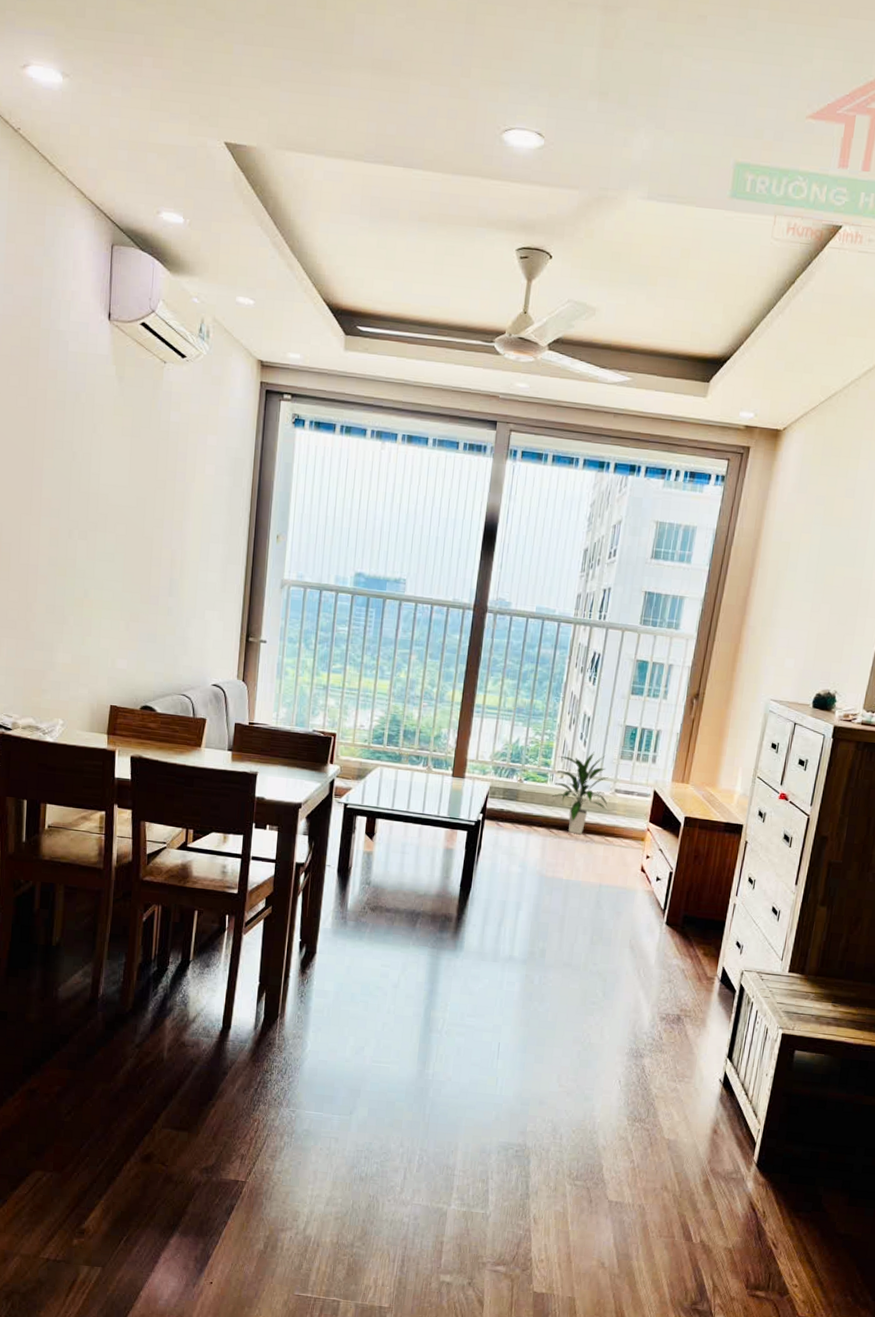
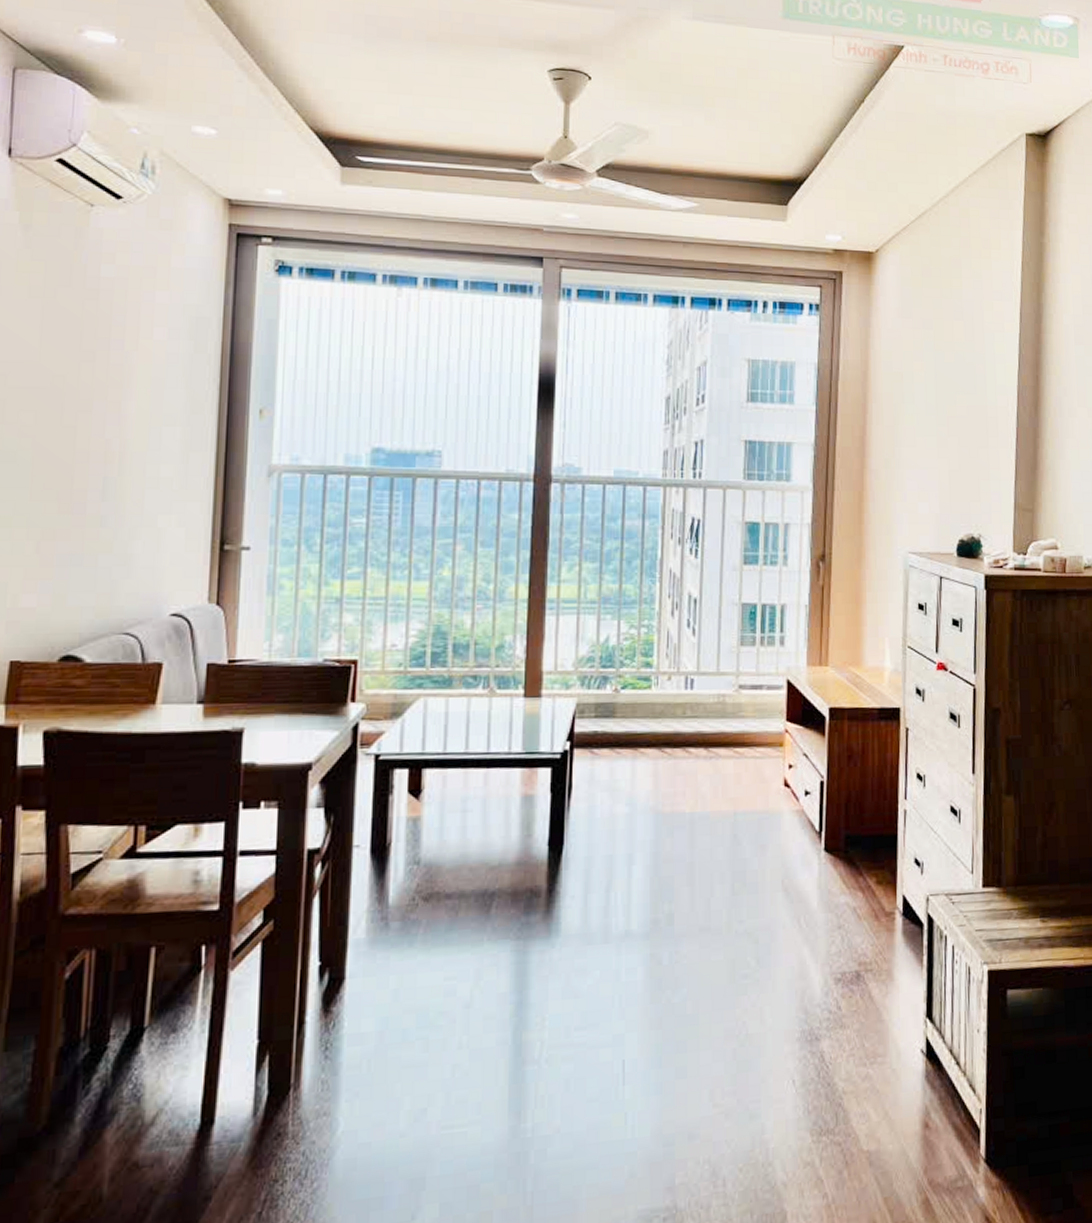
indoor plant: present [551,751,609,835] -> none [658,641,733,751]

